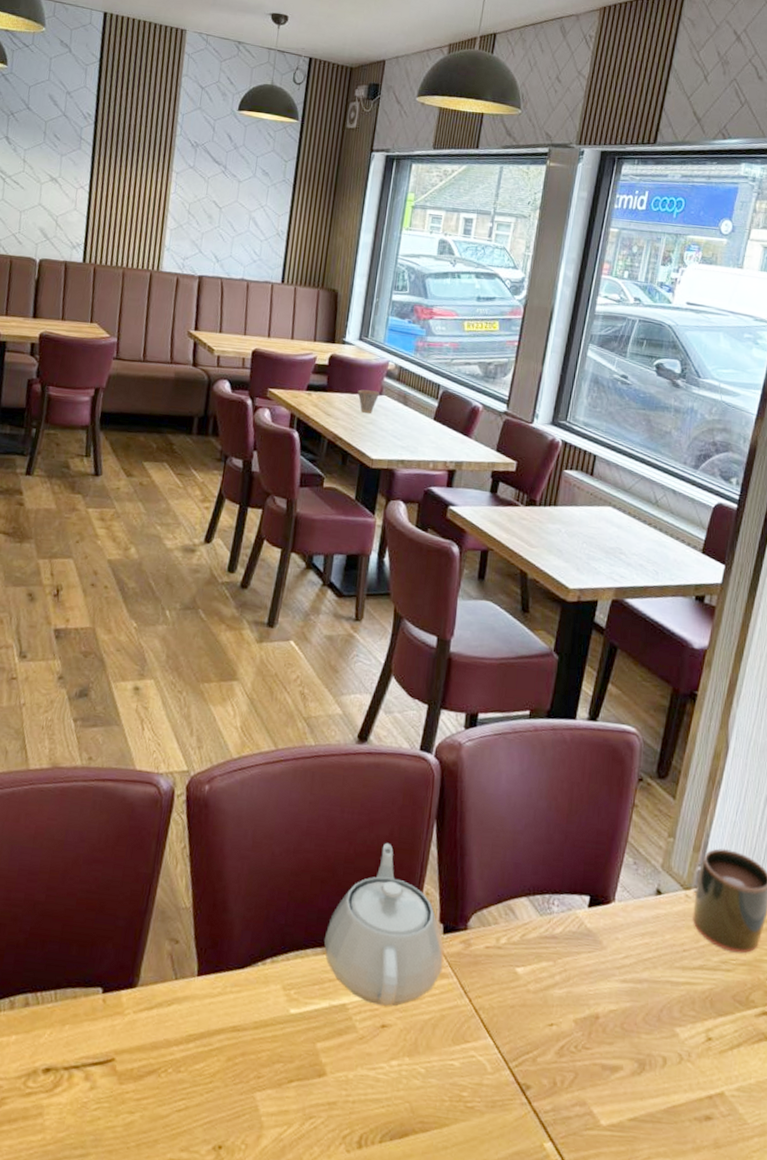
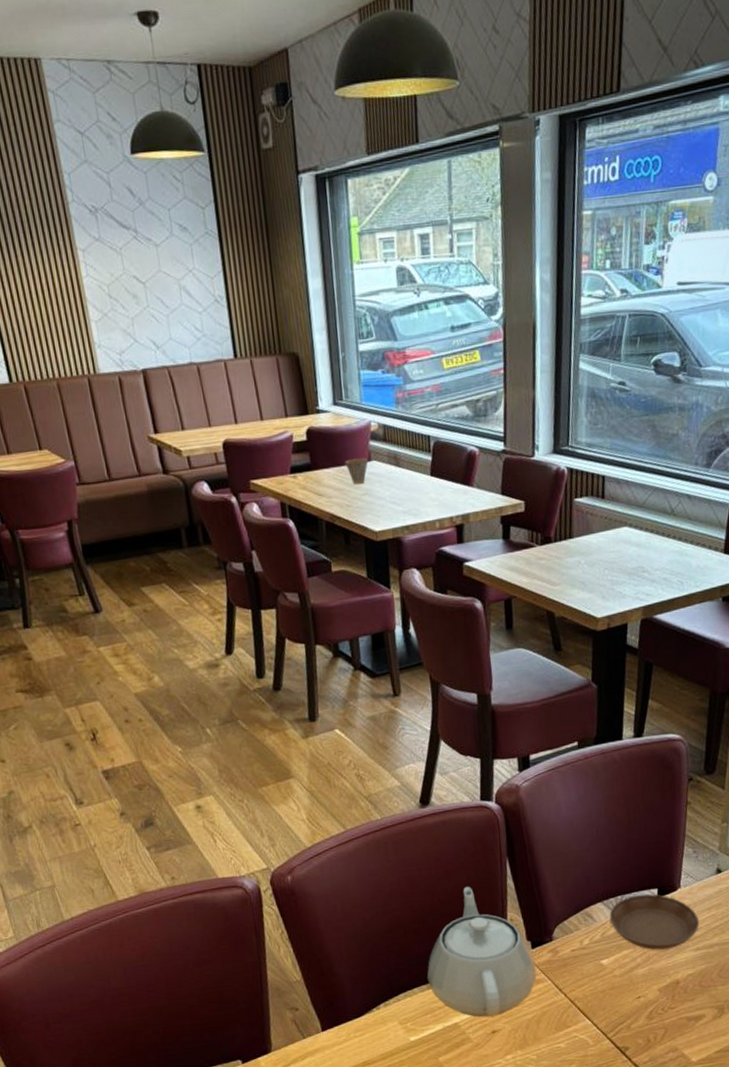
saucer: none [532,898,631,973] -> present [609,894,700,950]

